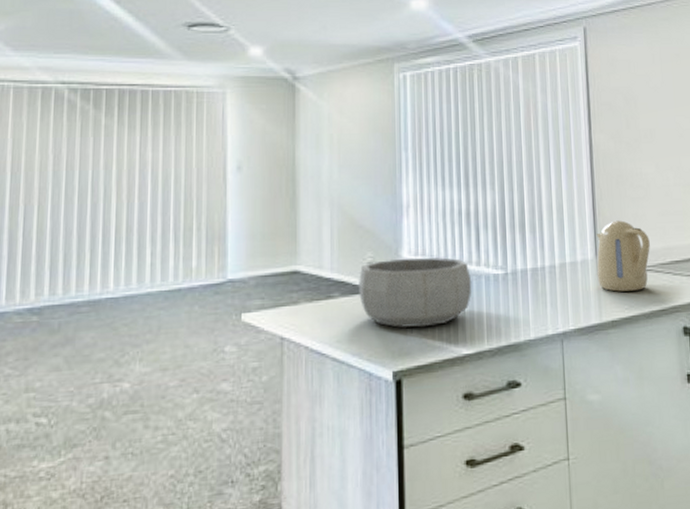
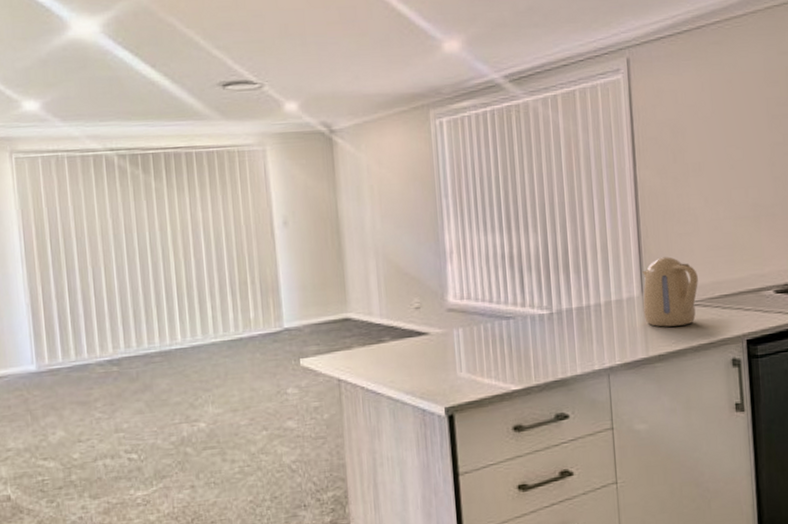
decorative bowl: present [359,257,472,329] -> none [407,300,518,368]

